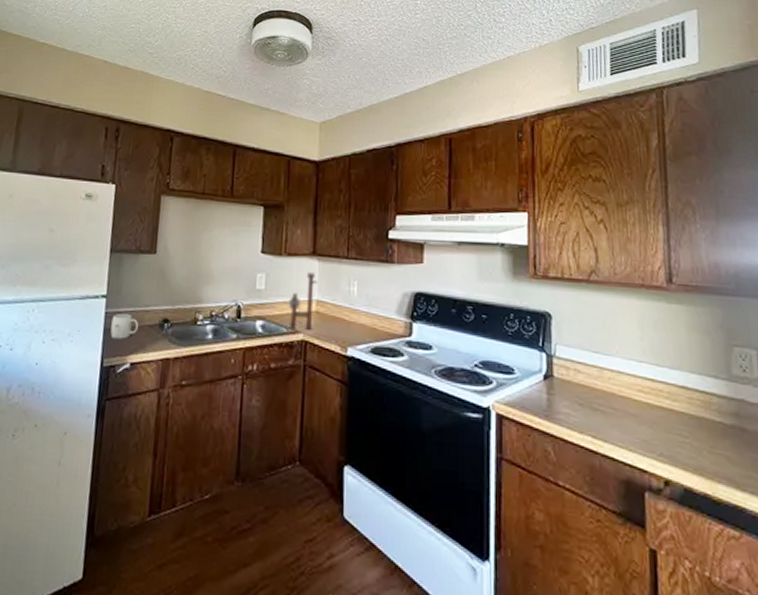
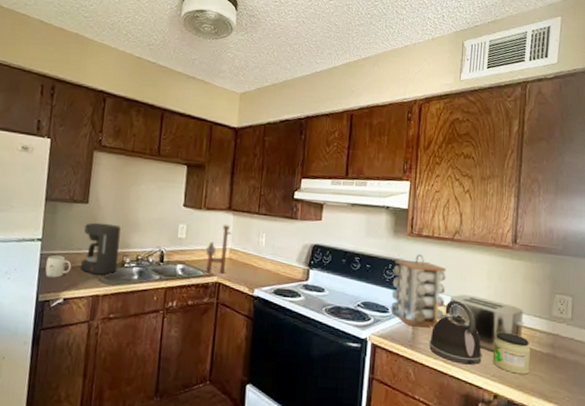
coffee maker: none [149,275,192,335] -> present [81,223,121,275]
spice rack: none [516,300,586,392] -> present [391,254,447,327]
kettle: none [569,356,643,441] -> present [428,300,482,365]
toaster: none [593,349,695,424] -> present [450,294,524,352]
jar: none [656,396,710,454] -> present [492,331,530,375]

